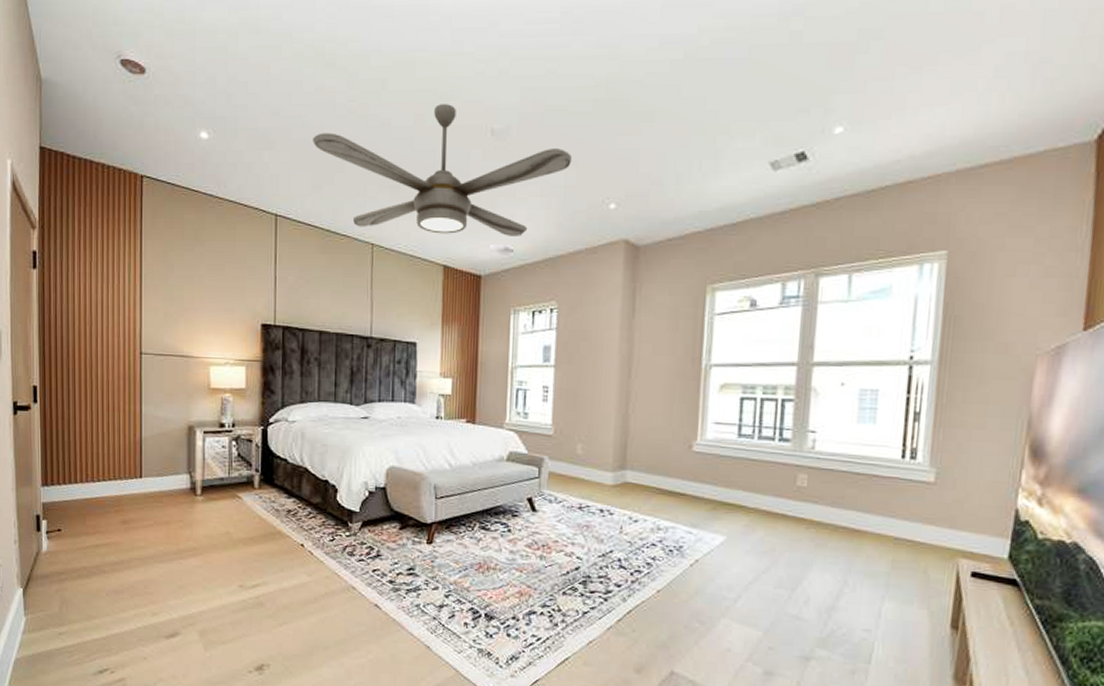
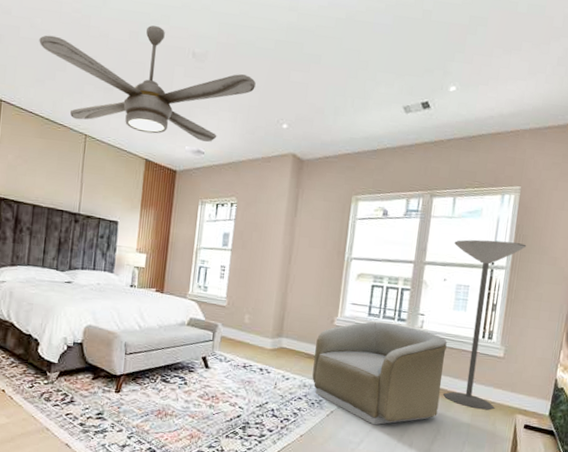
armchair: none [668,444,851,577] -> present [312,321,447,425]
floor lamp: none [849,326,961,554] -> present [443,239,527,410]

